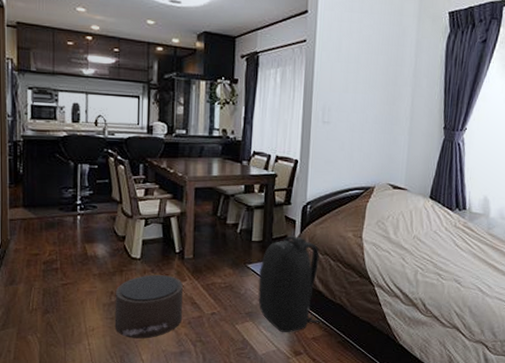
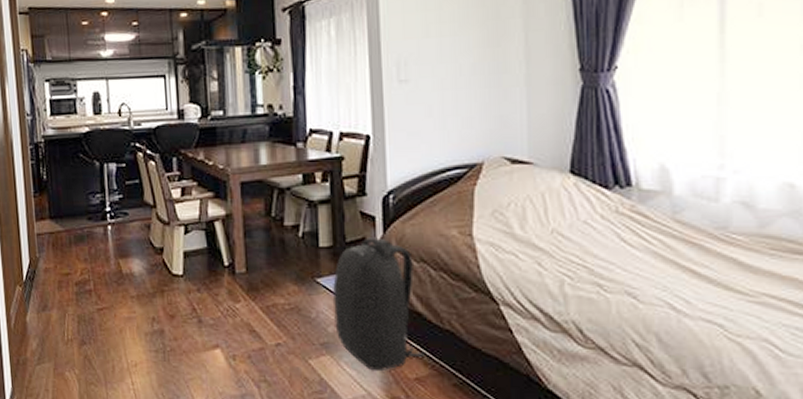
pouf: present [114,275,183,339] -> none [157,295,239,377]

